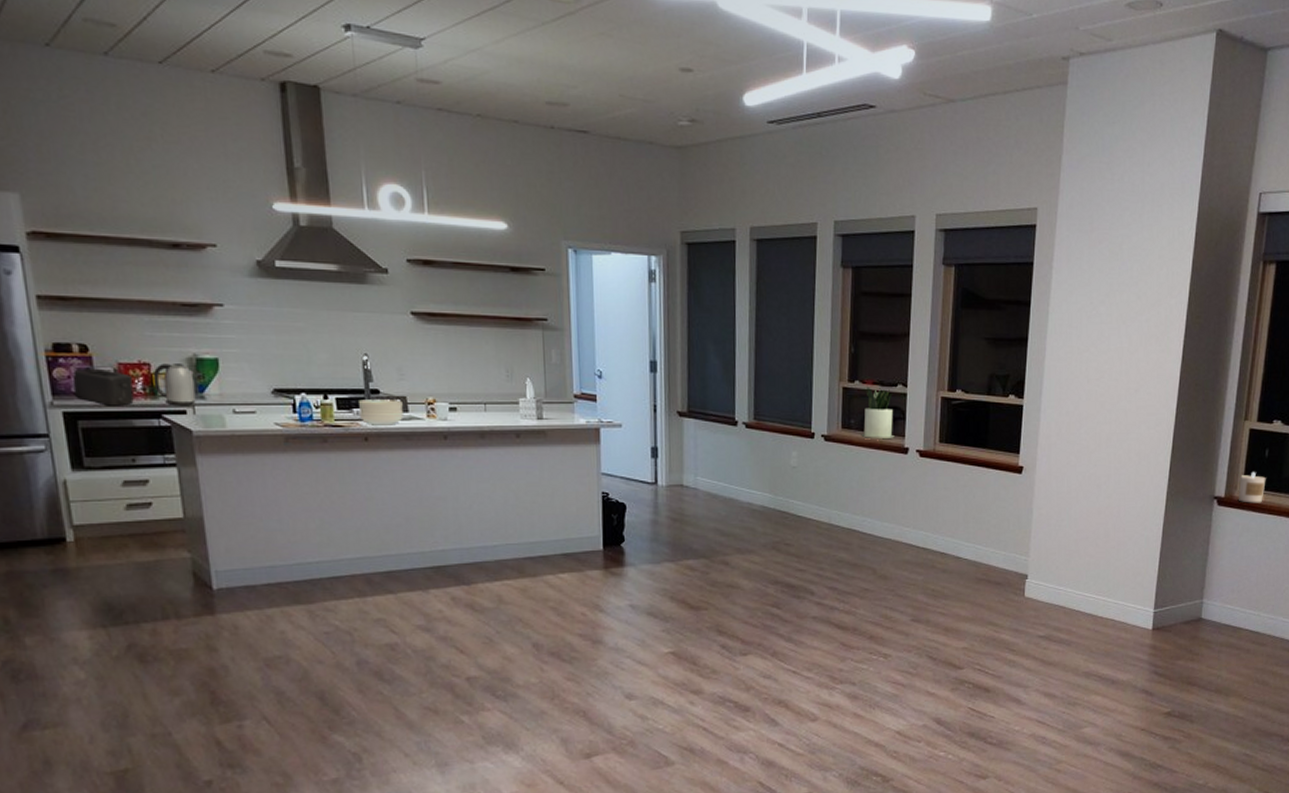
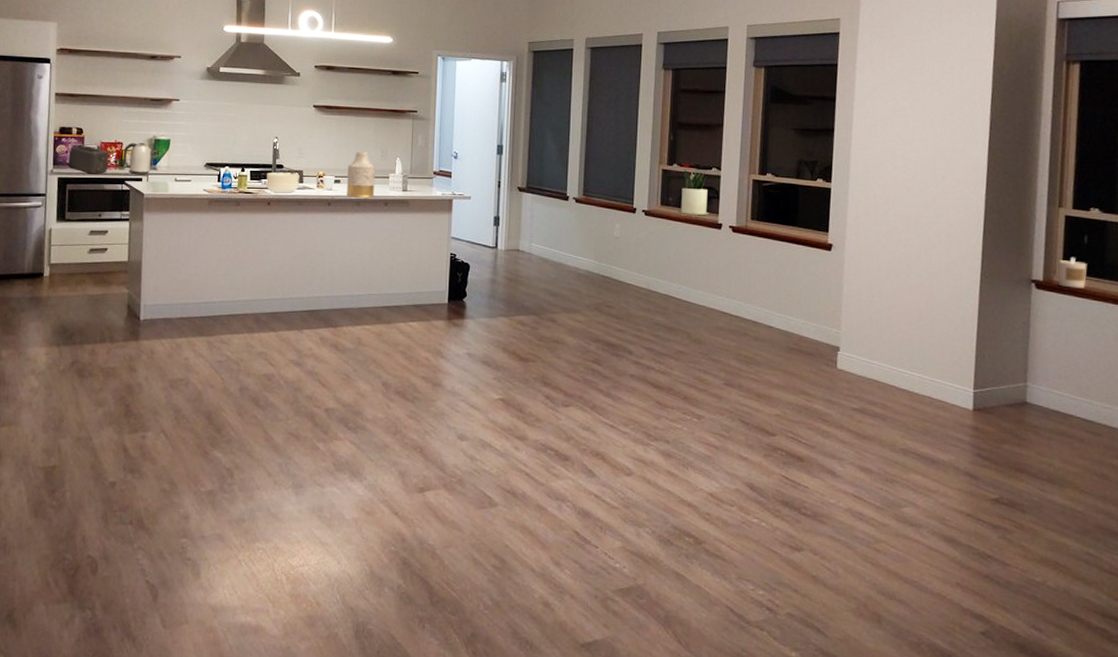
vase: none [465,371,503,429] -> present [347,152,376,198]

